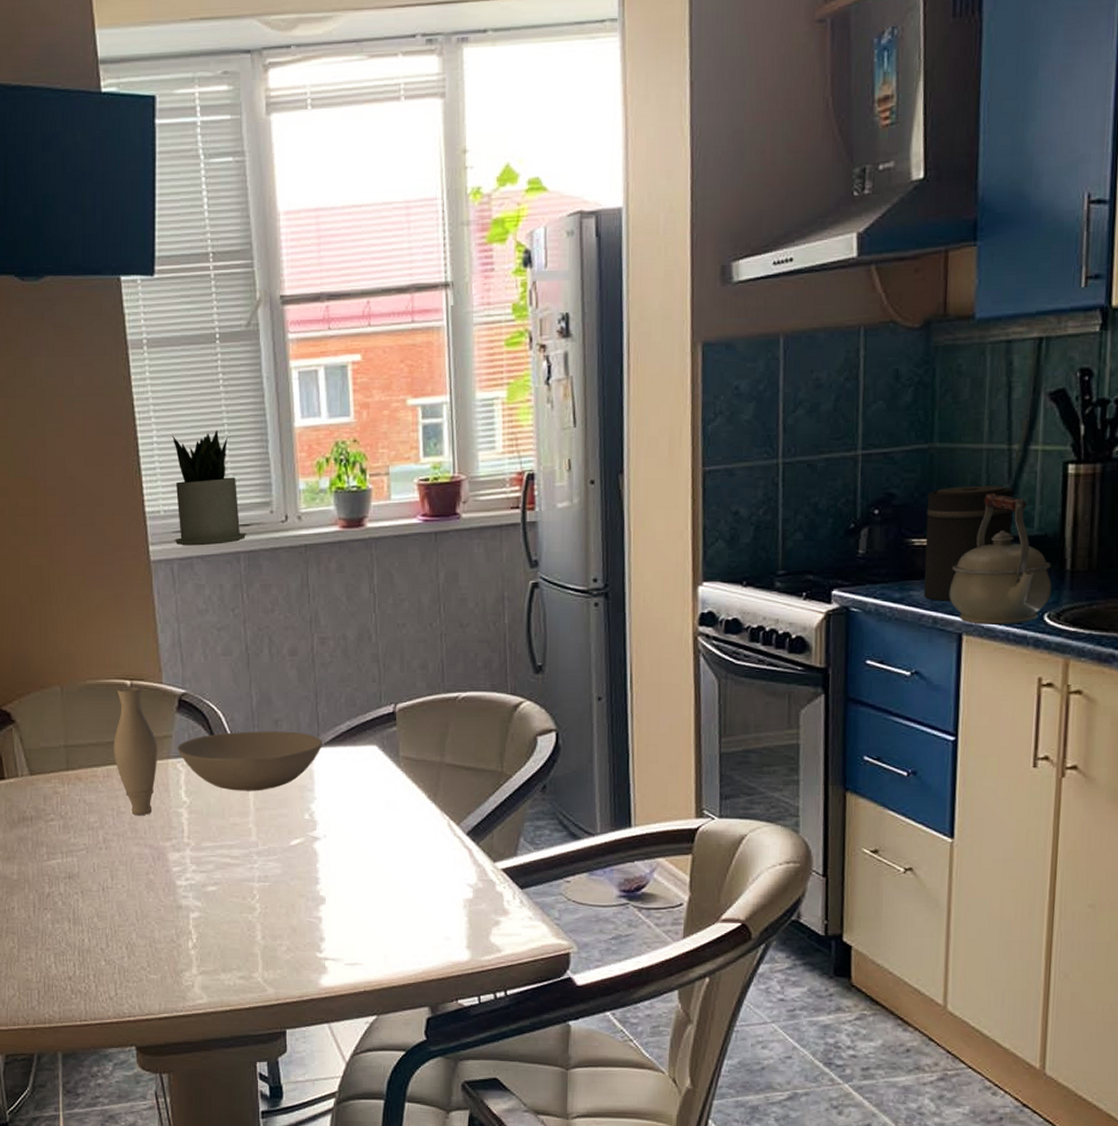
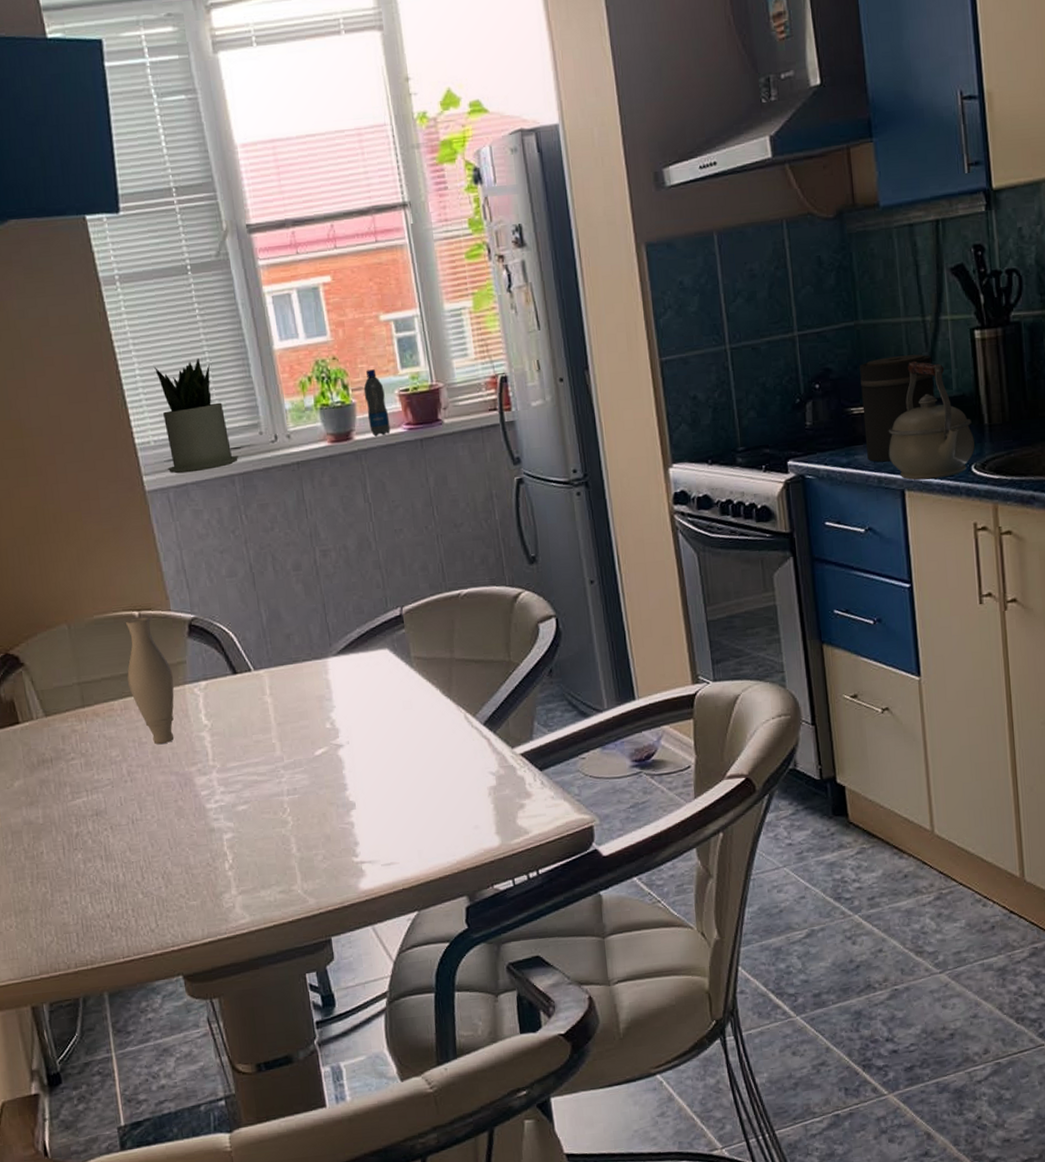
bowl: present [177,731,323,791] -> none [192,644,336,709]
bottle: none [382,455,405,527] -> present [363,369,391,438]

